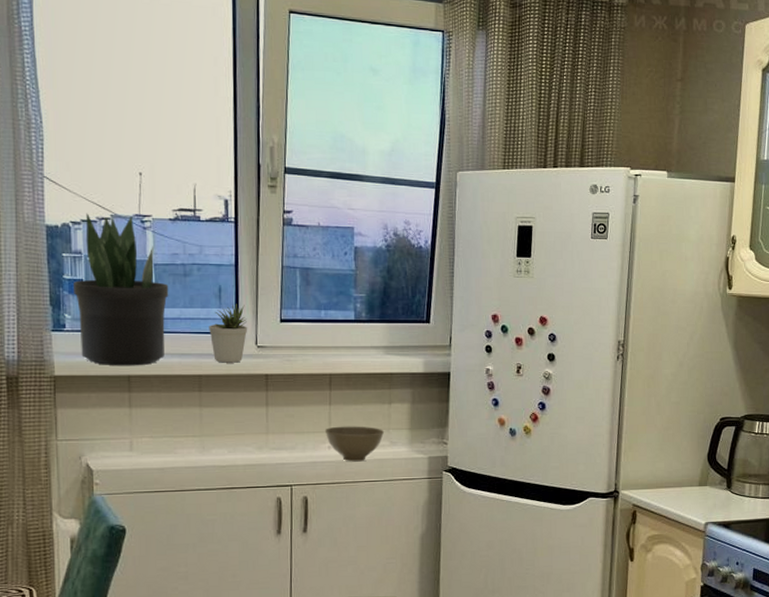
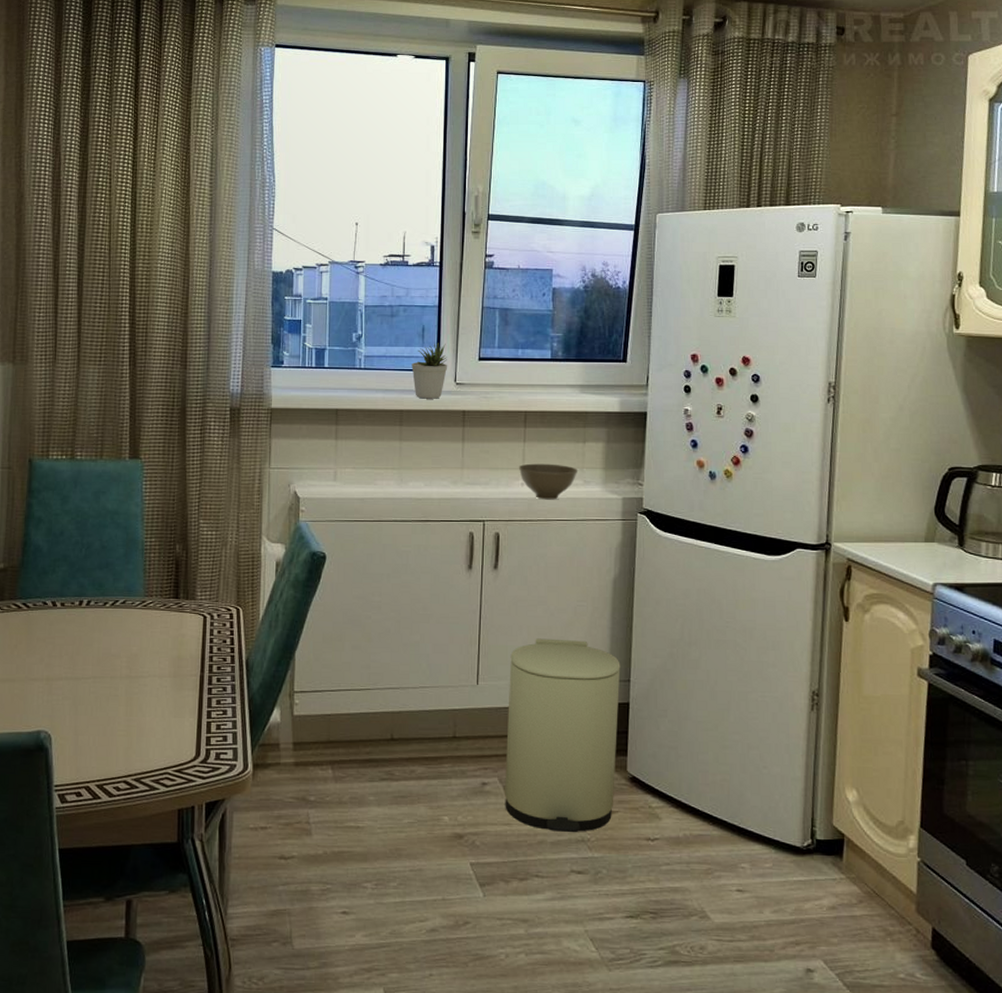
planter: present [74,213,169,366] -> none [293,260,377,400]

